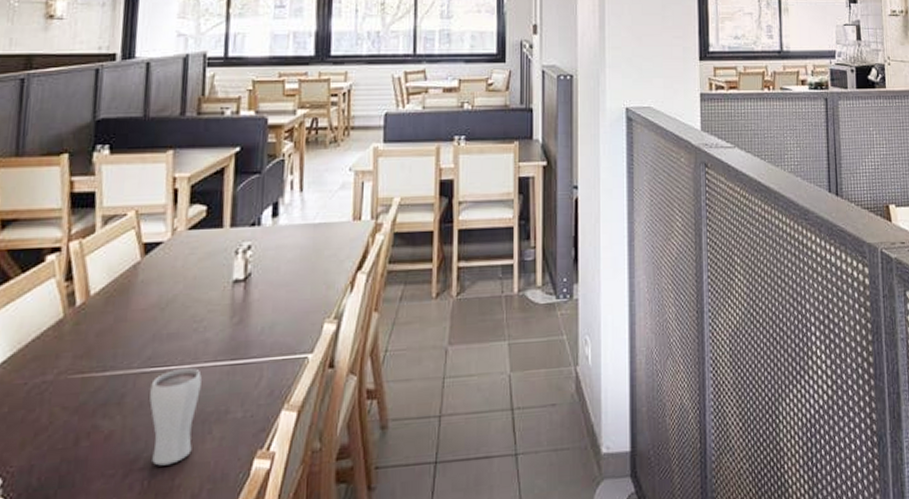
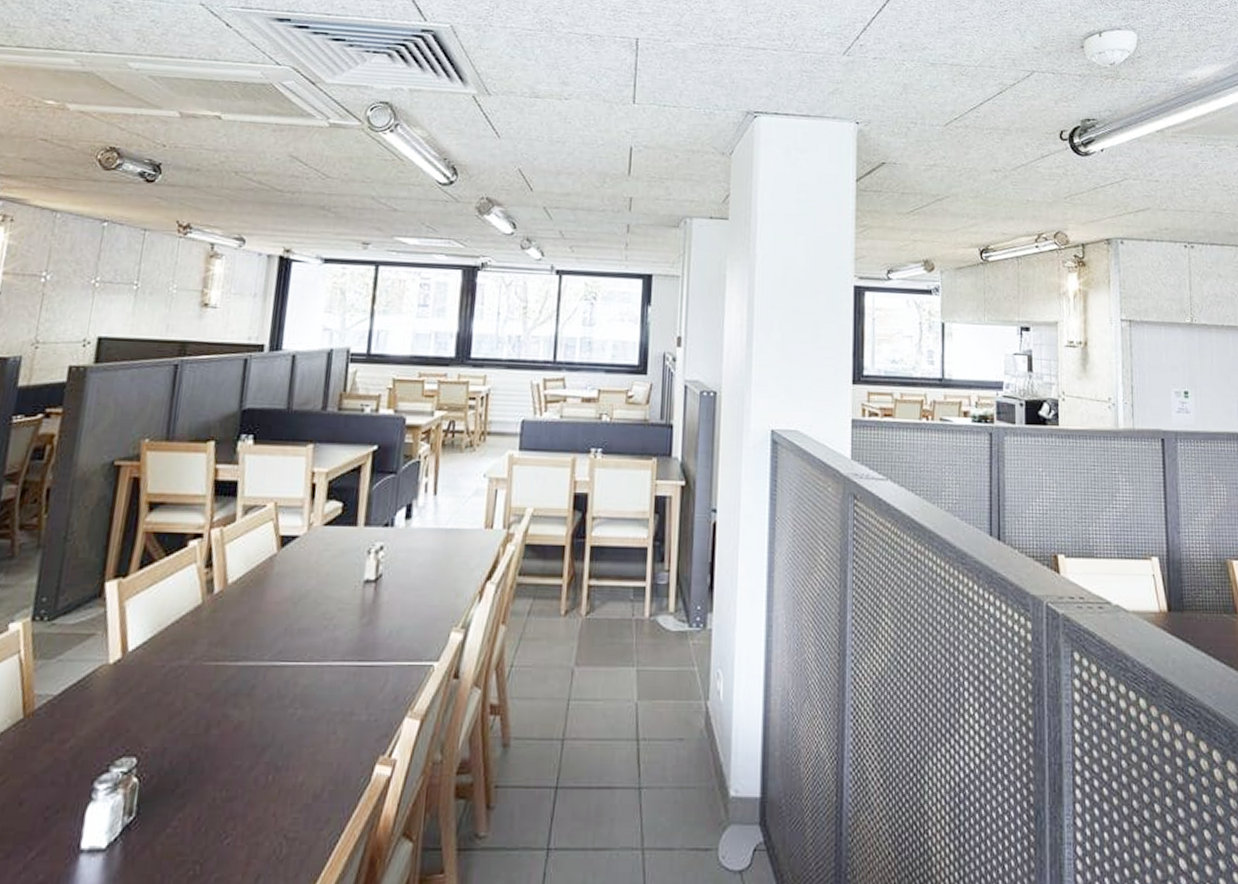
drinking glass: present [149,367,202,466] -> none [277,664,329,762]

